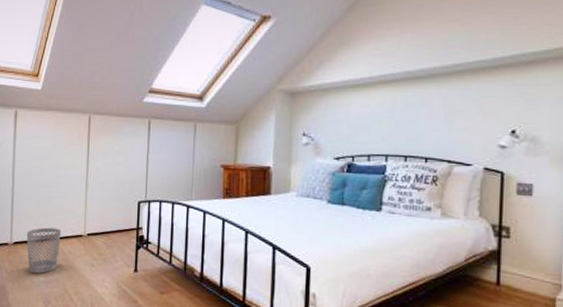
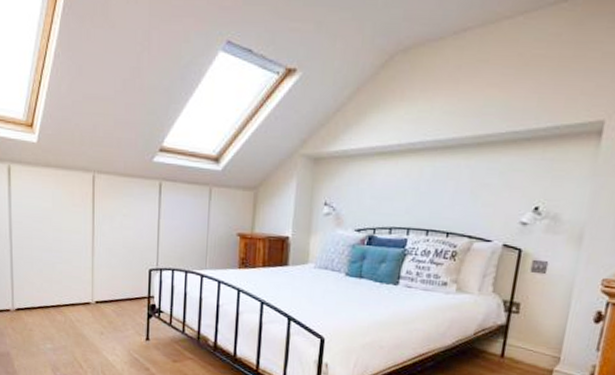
wastebasket: present [26,227,61,274] -> none [29,294,67,341]

